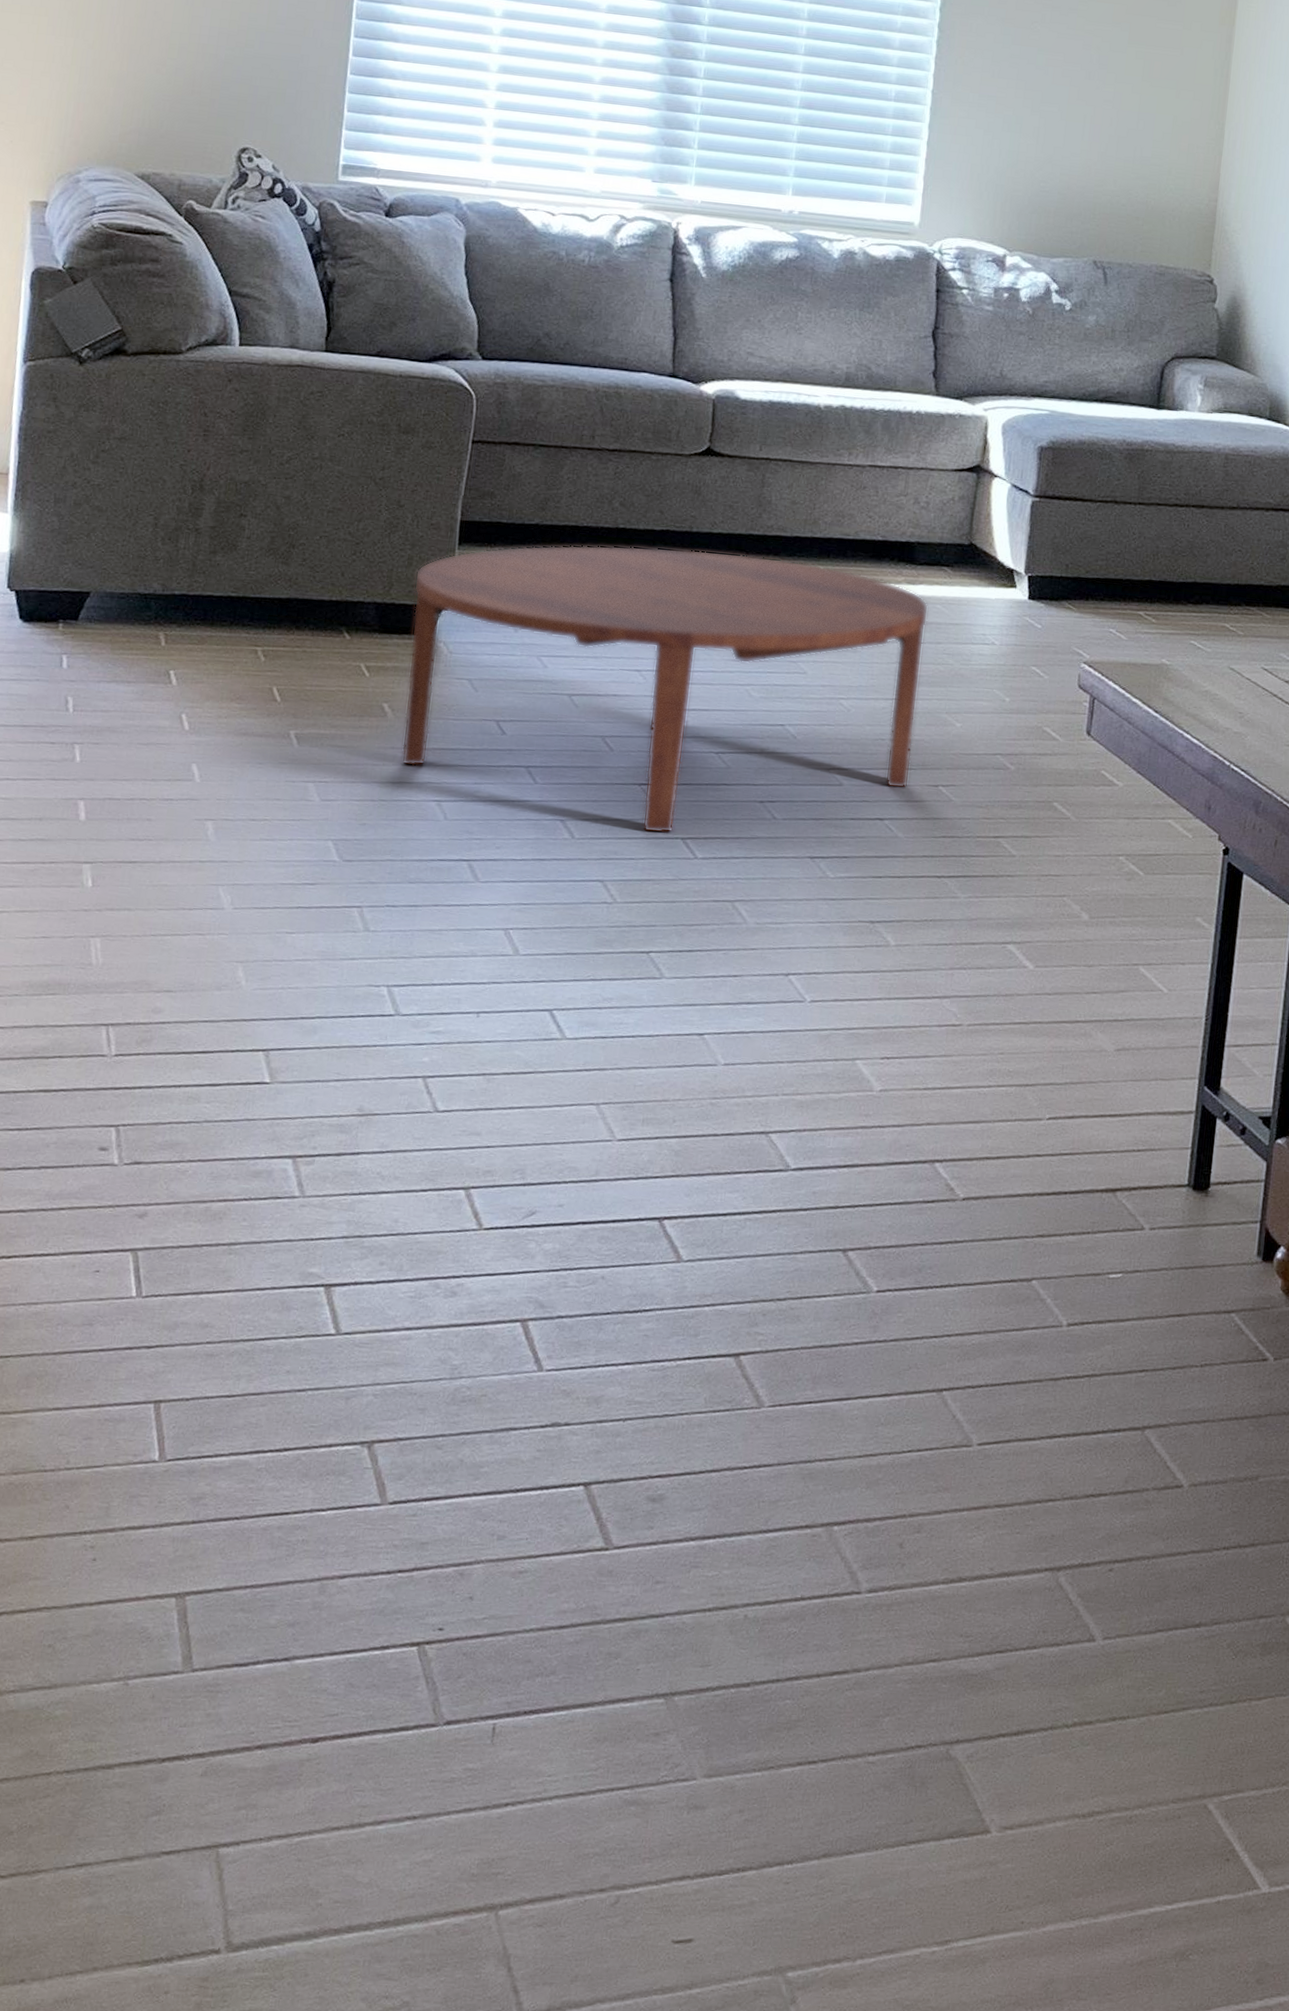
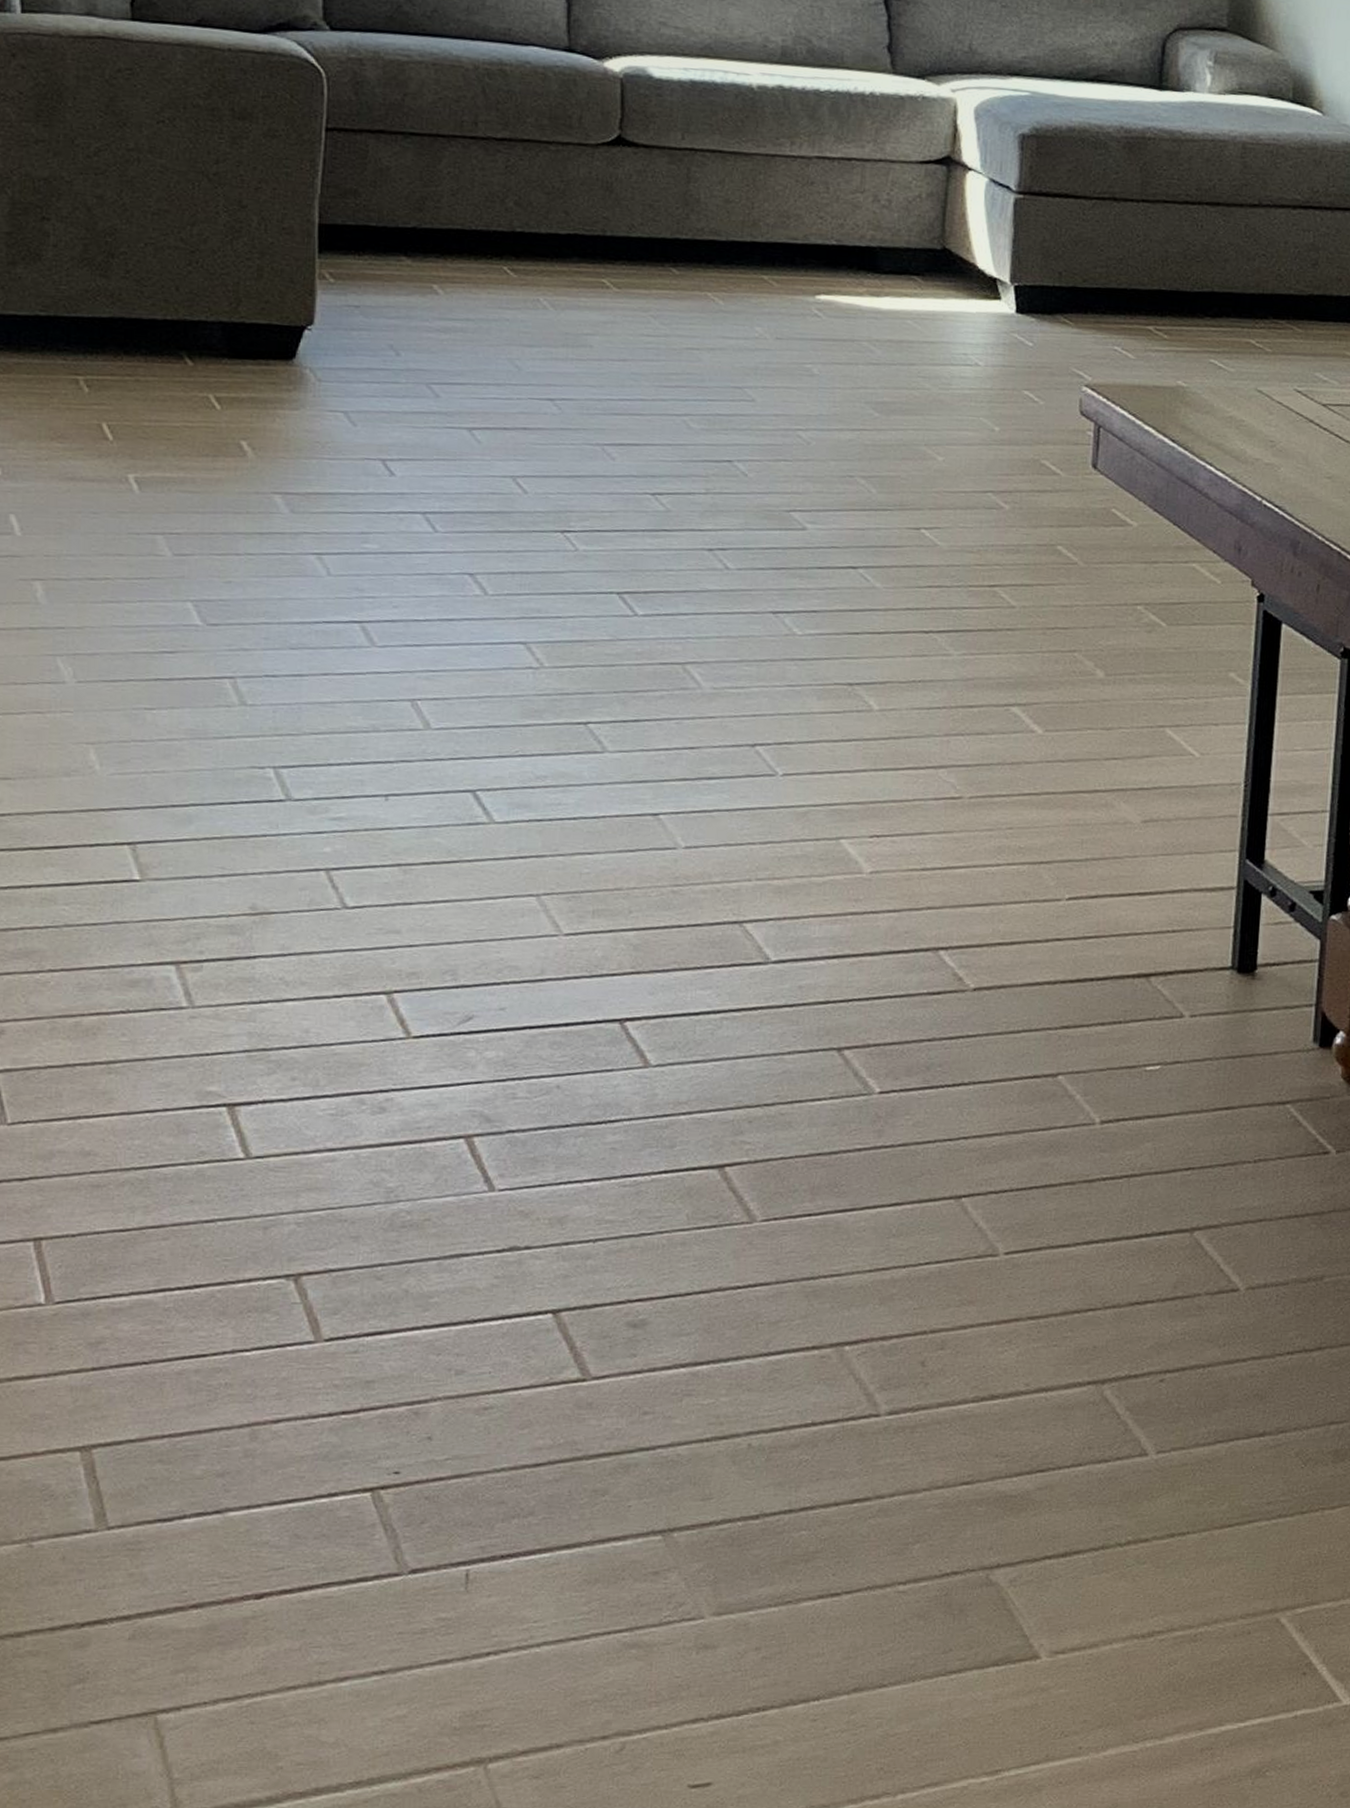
coffee table: present [401,545,929,834] -> none [267,252,898,588]

